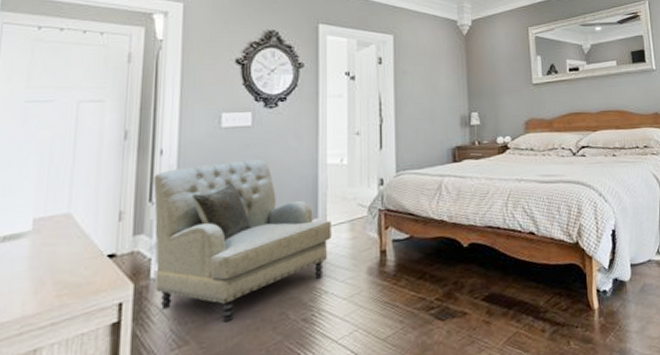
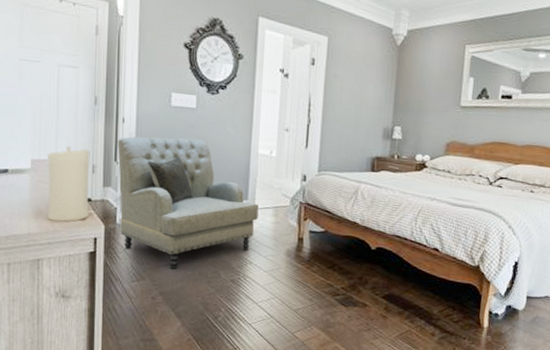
candle: none [51,193,117,293] -> present [47,146,90,222]

